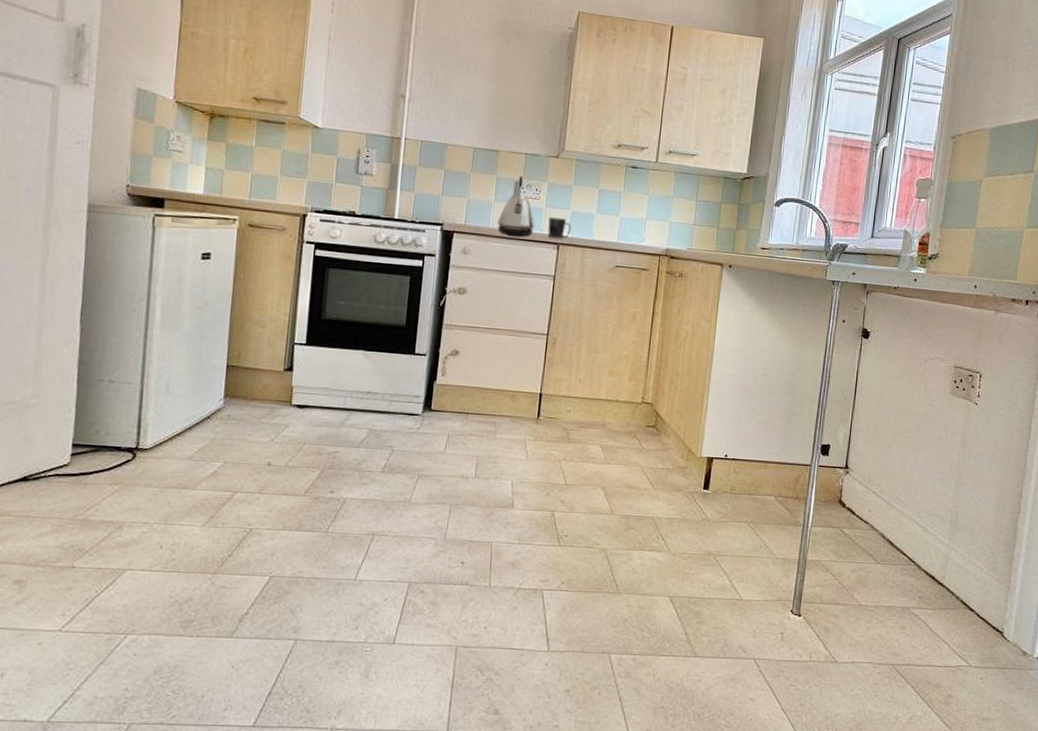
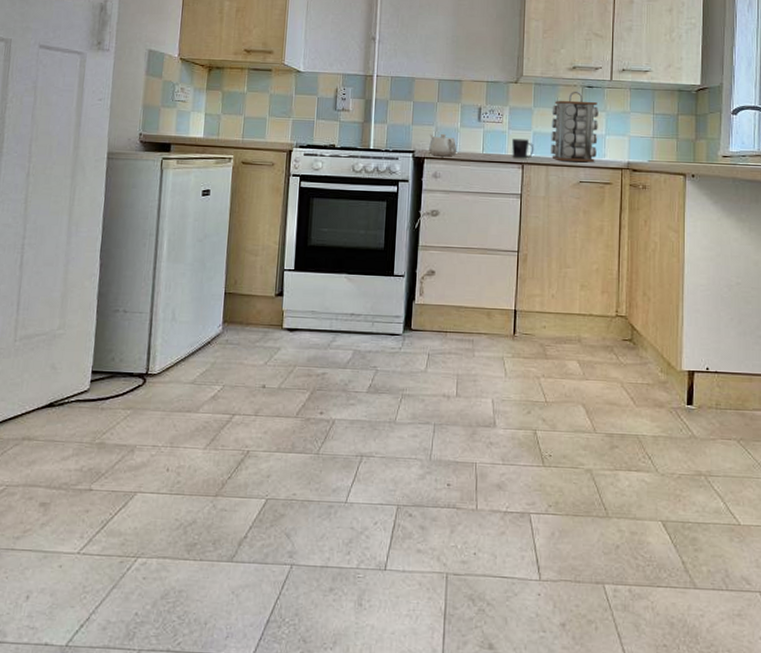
teapot: none [459,206,489,233] -> present [429,133,457,157]
kettle: present [497,175,535,237] -> none [464,102,500,159]
spice rack: none [588,170,641,248] -> present [550,91,599,164]

